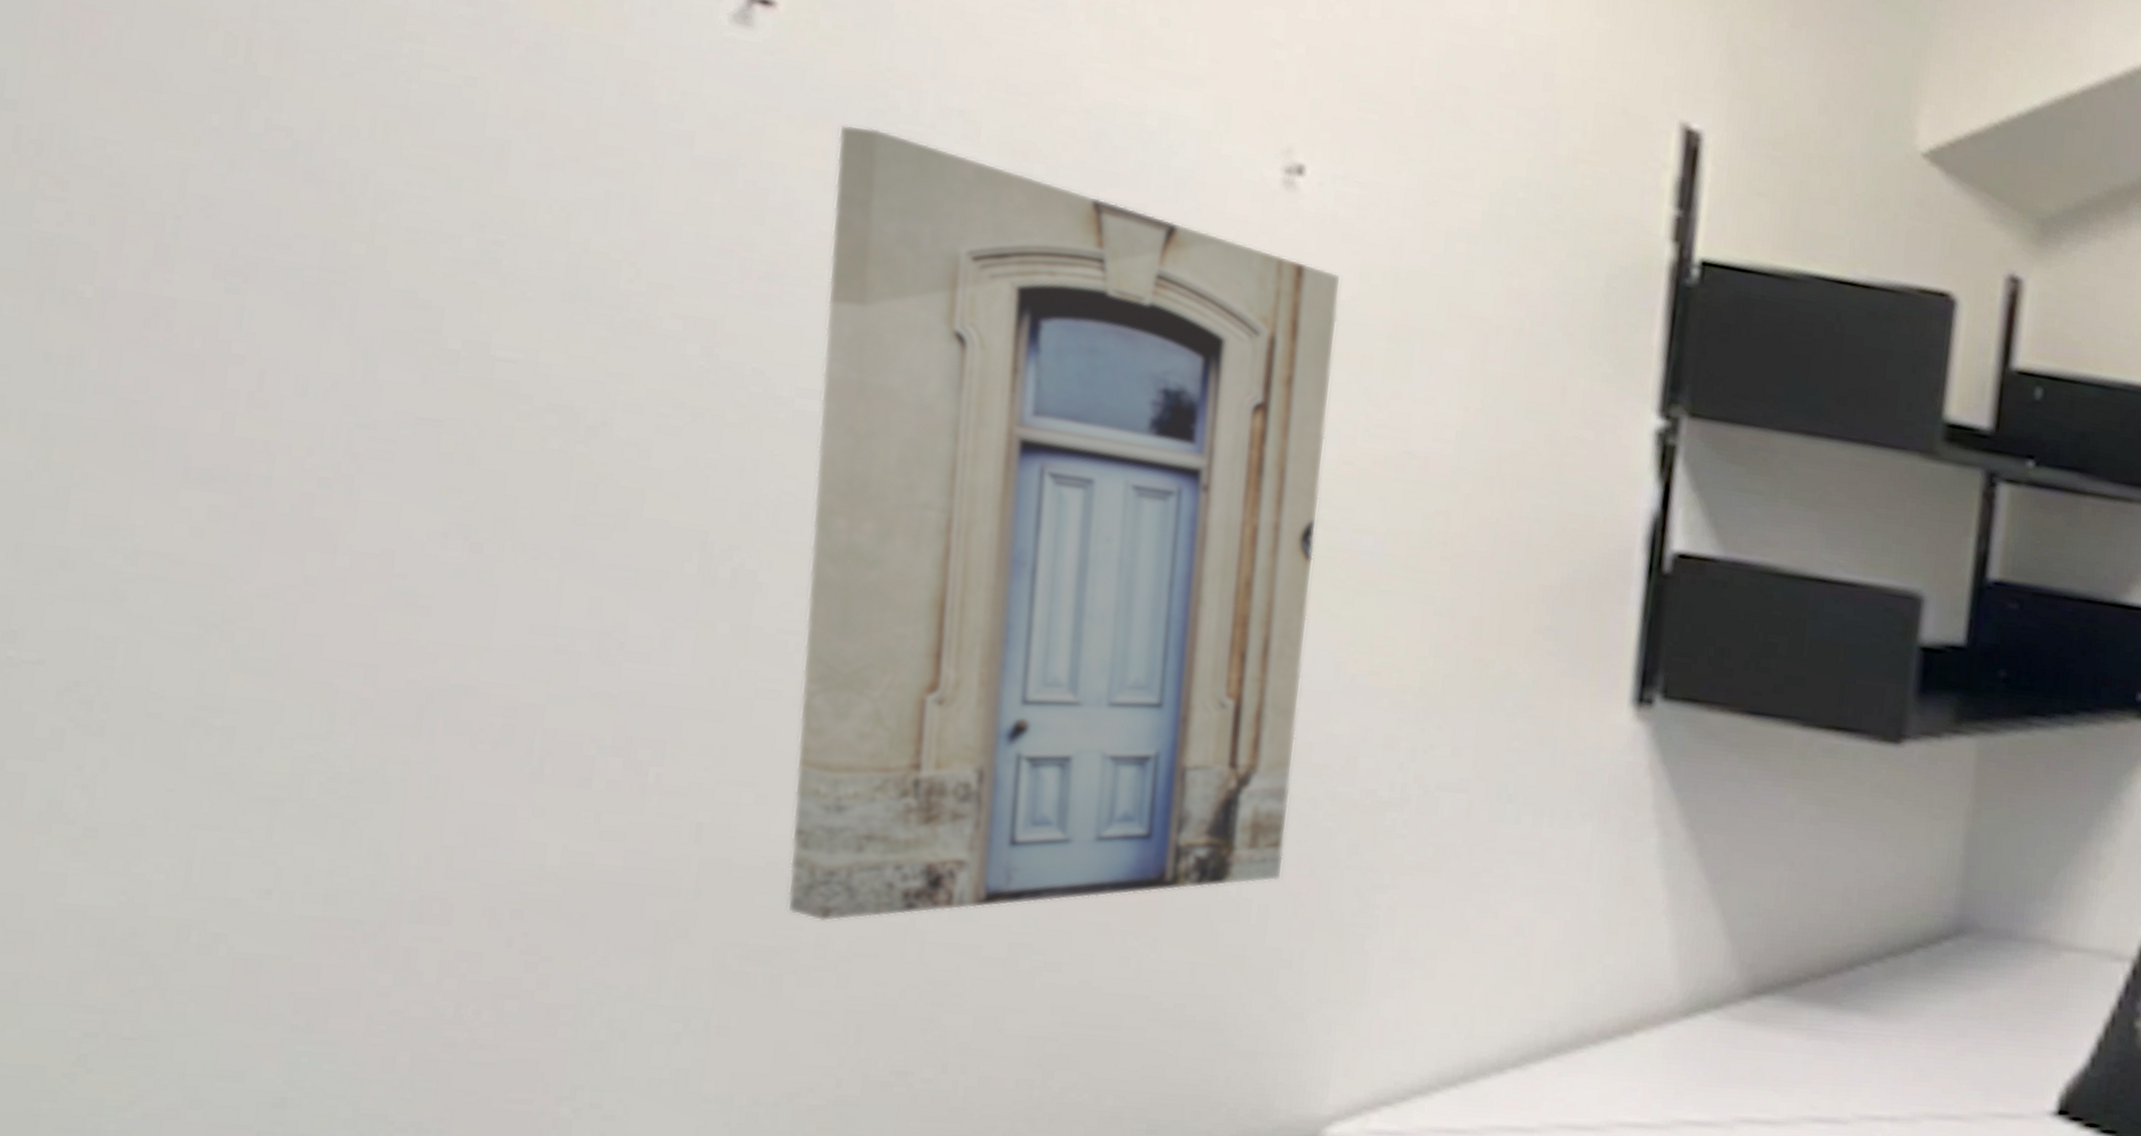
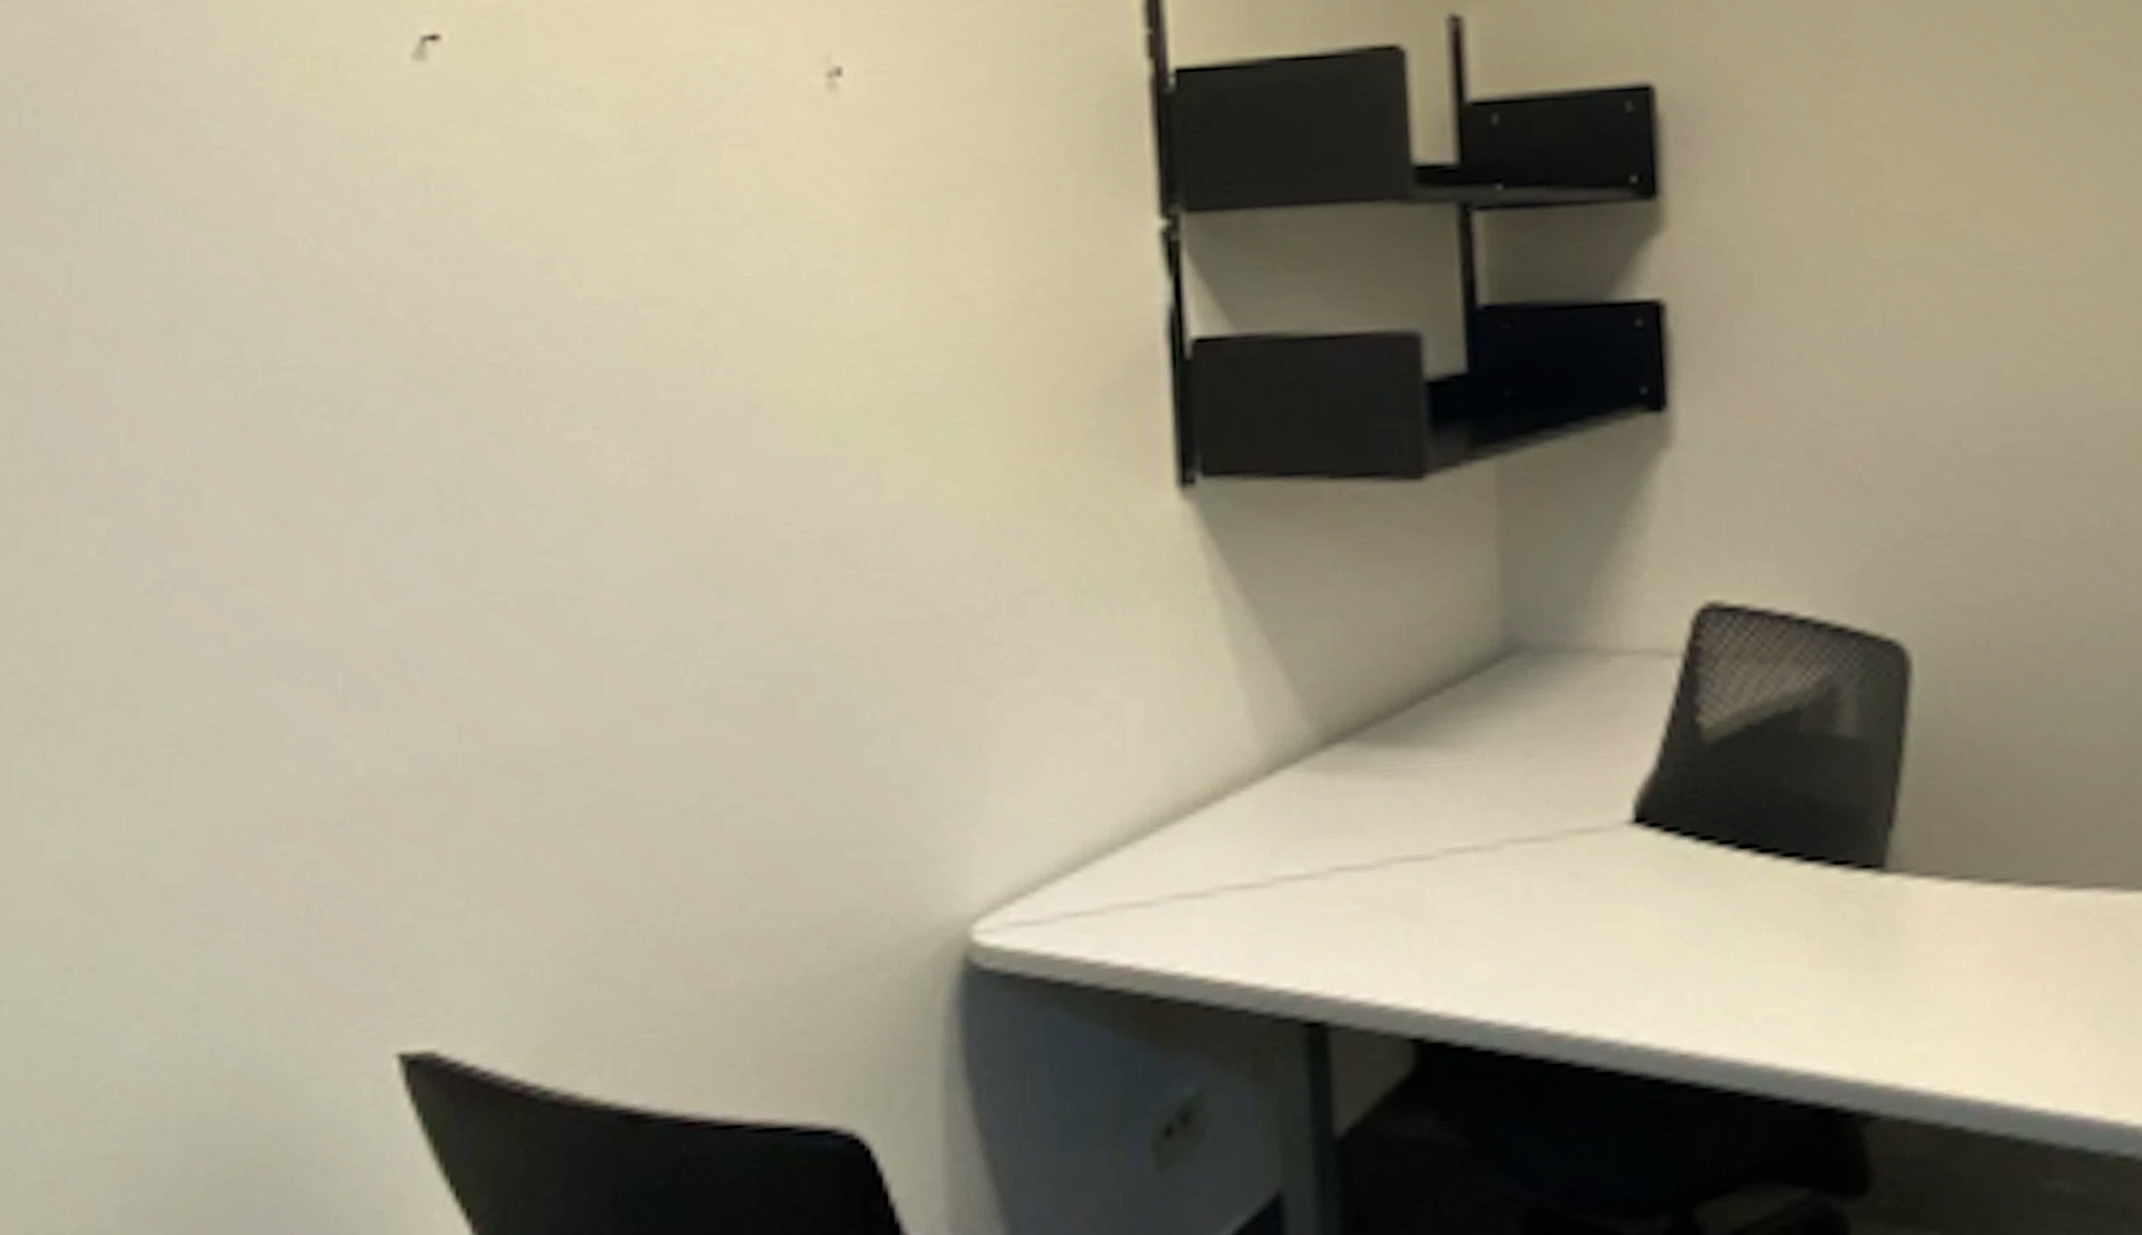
wall art: present [786,124,1342,922] -> none [496,118,907,796]

